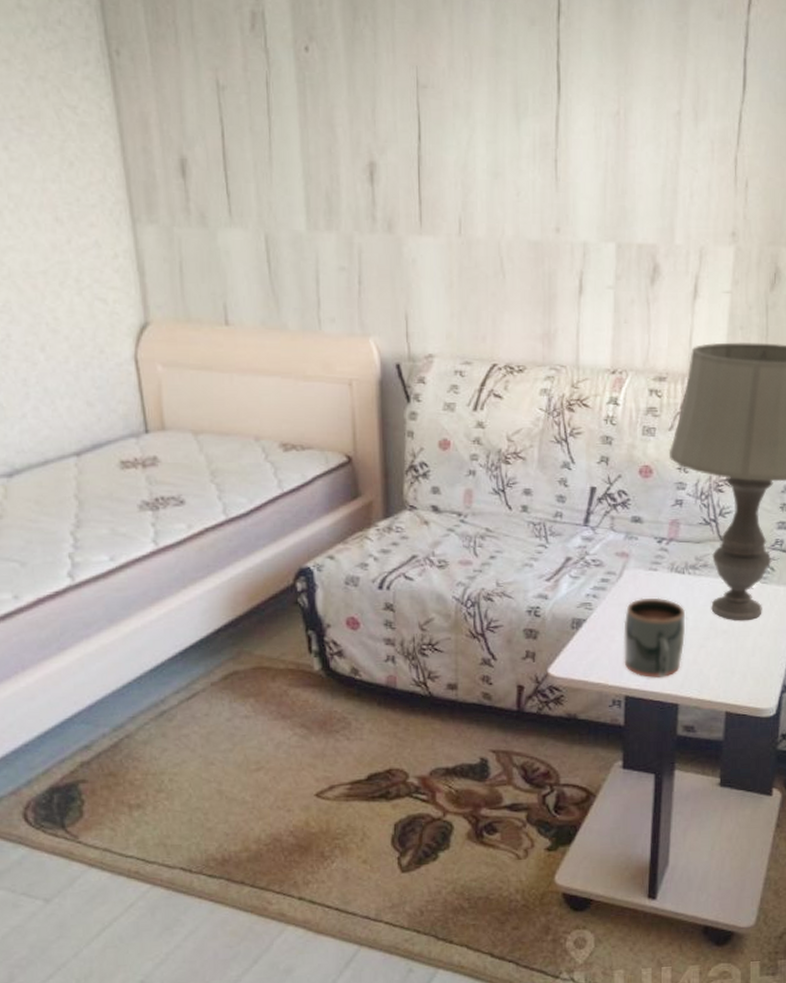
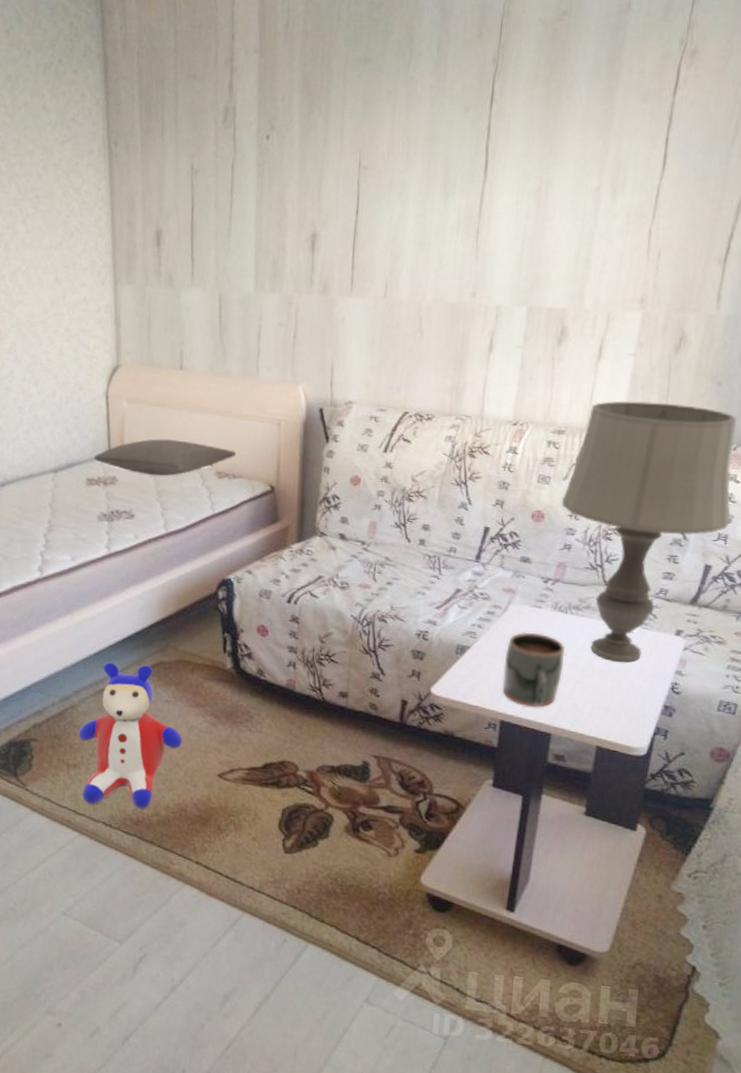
pillow: none [127,408,302,452] -> present [94,439,235,476]
stuffed animal: none [138,677,270,849] -> present [77,662,183,810]

